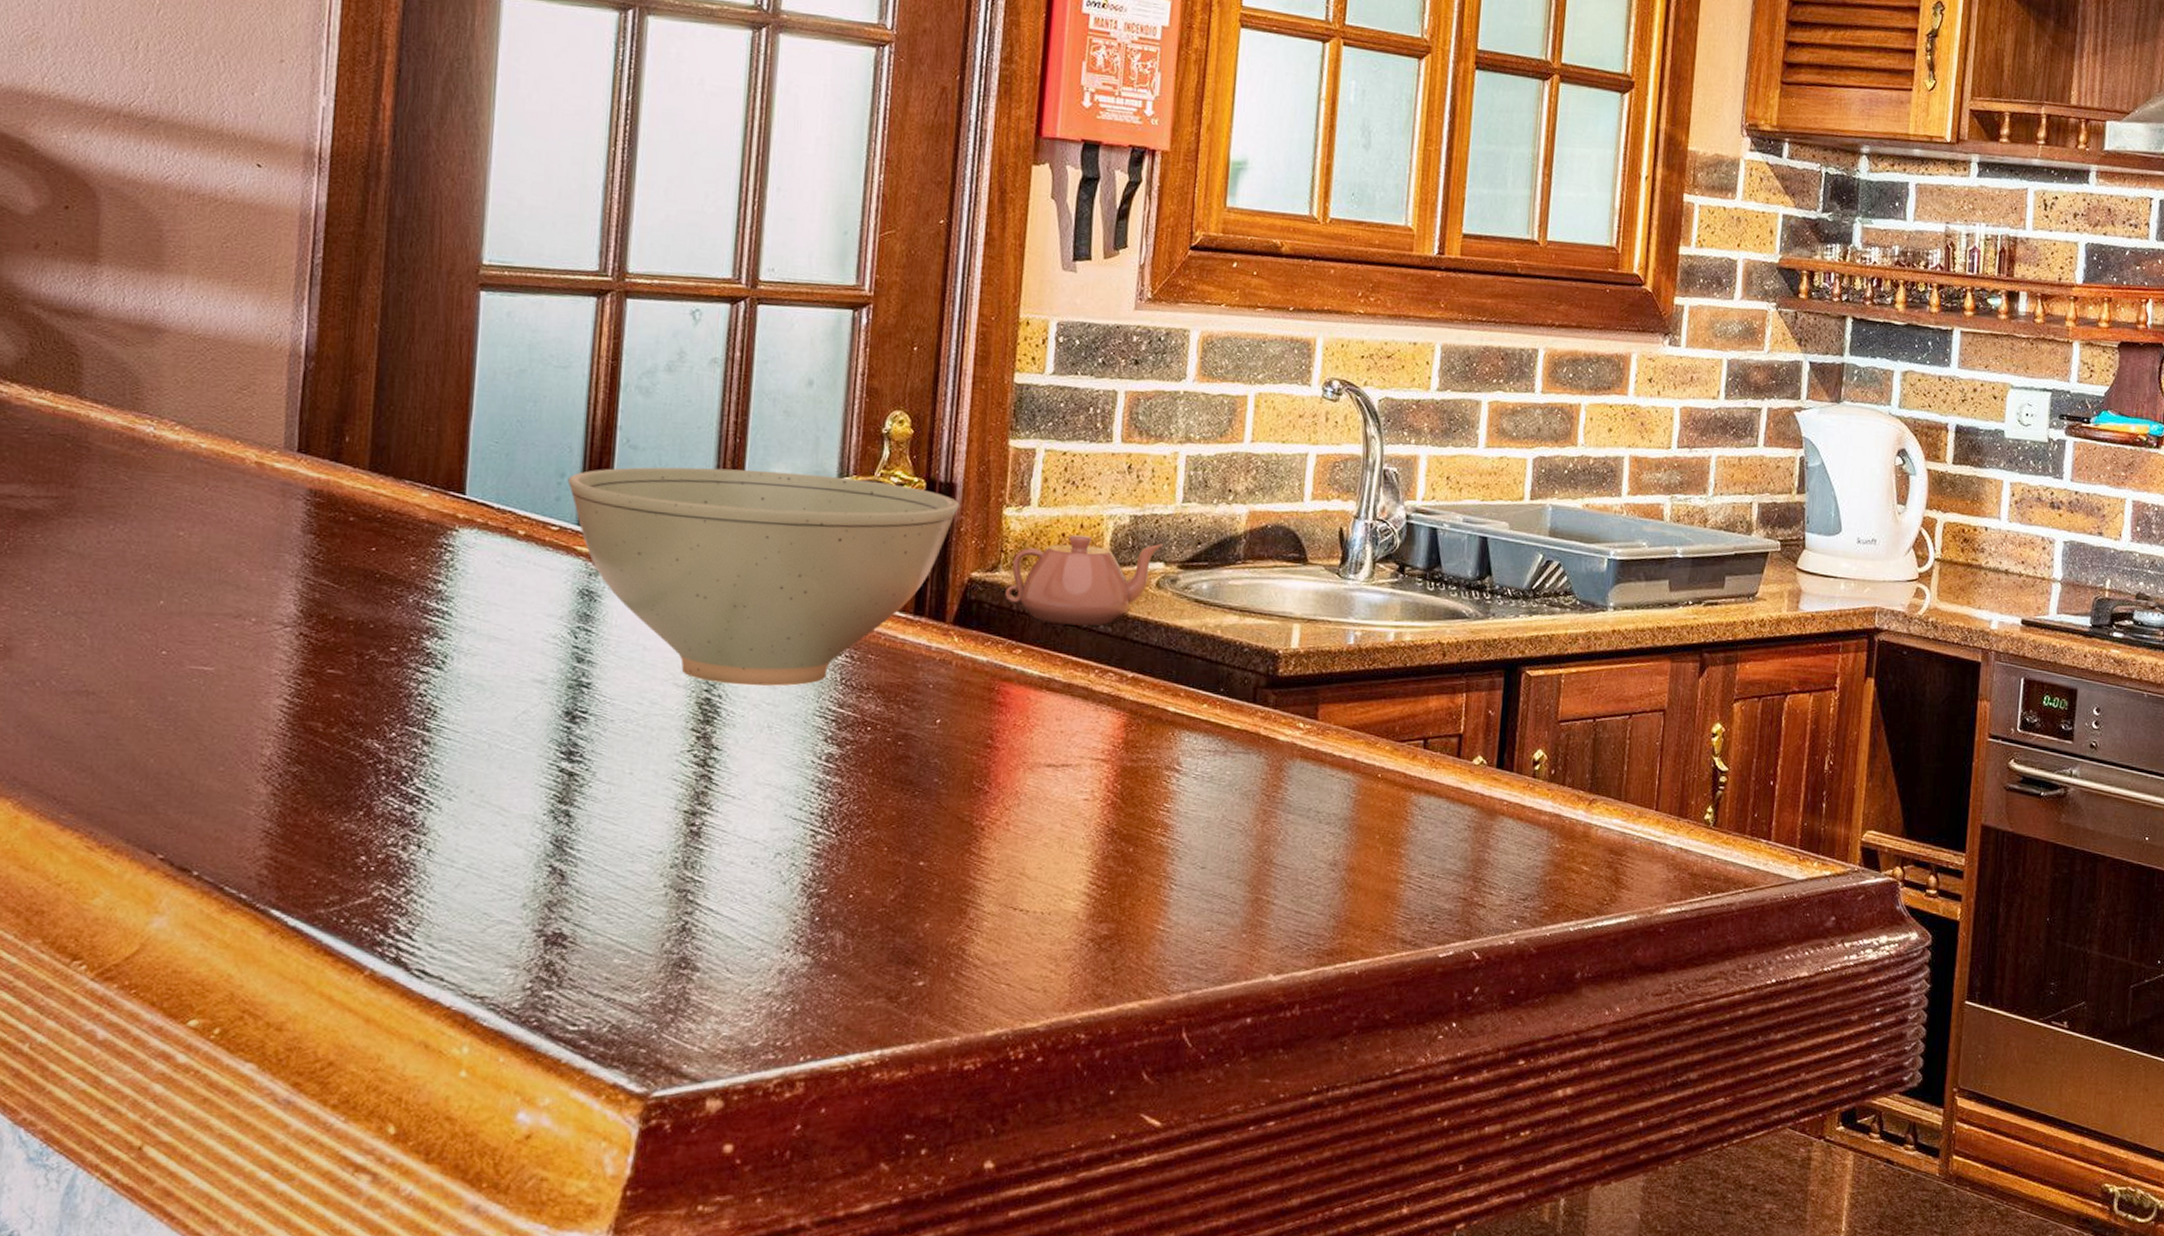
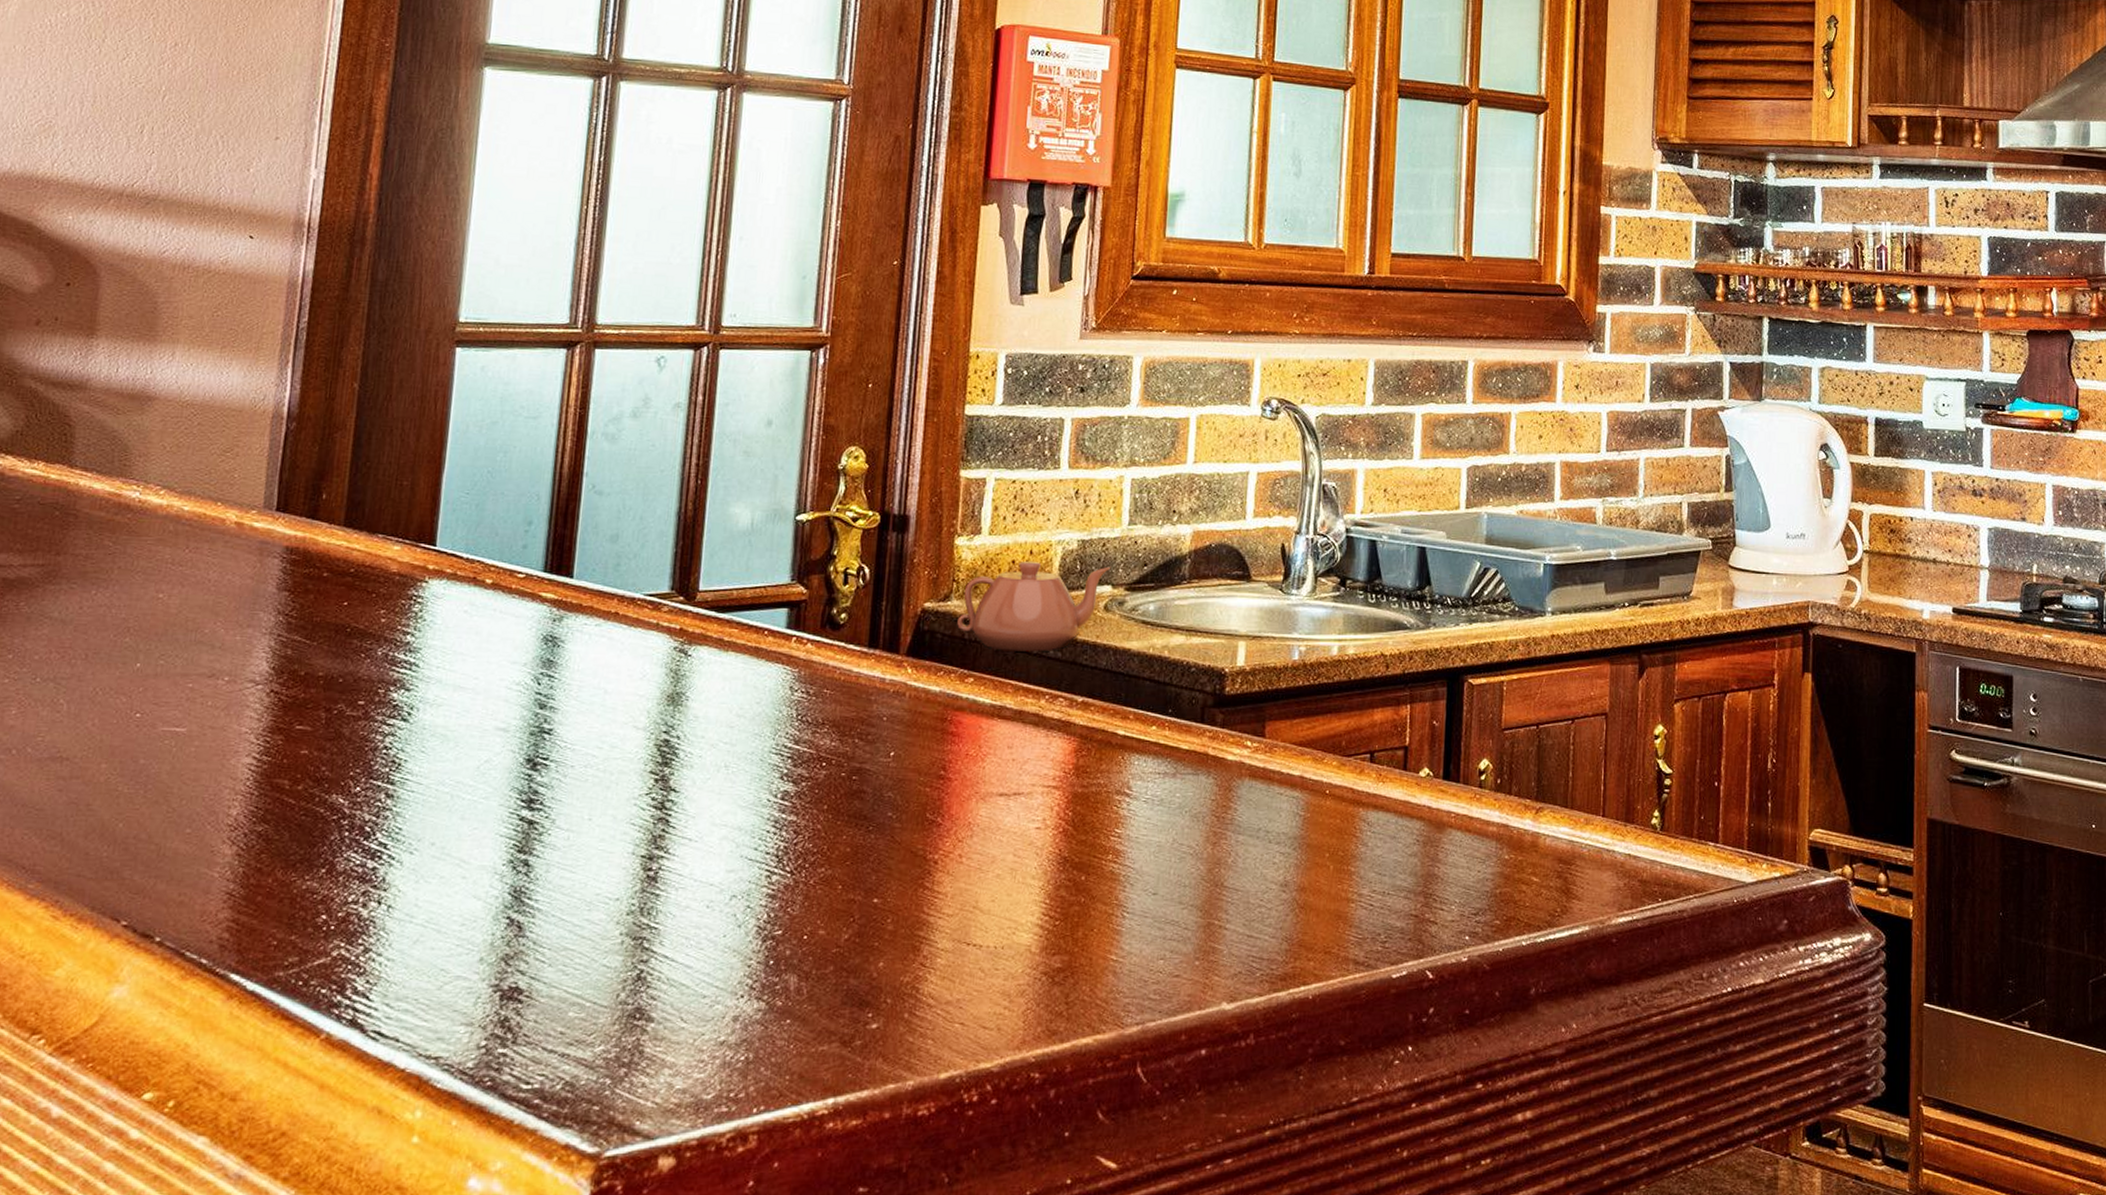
bowl: present [567,467,960,686] -> none [534,510,913,726]

